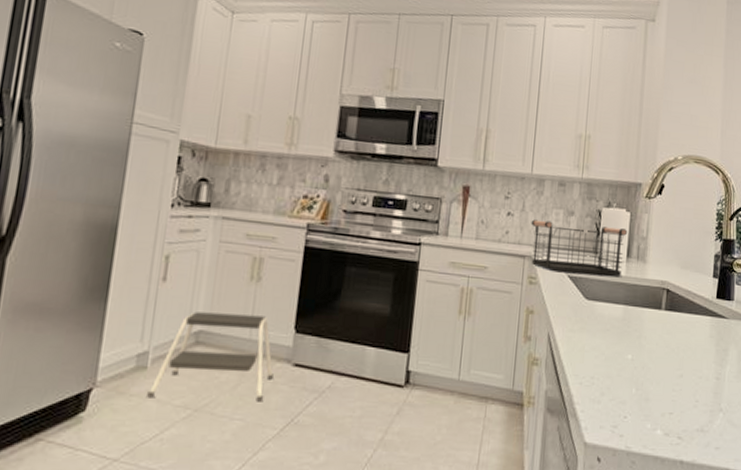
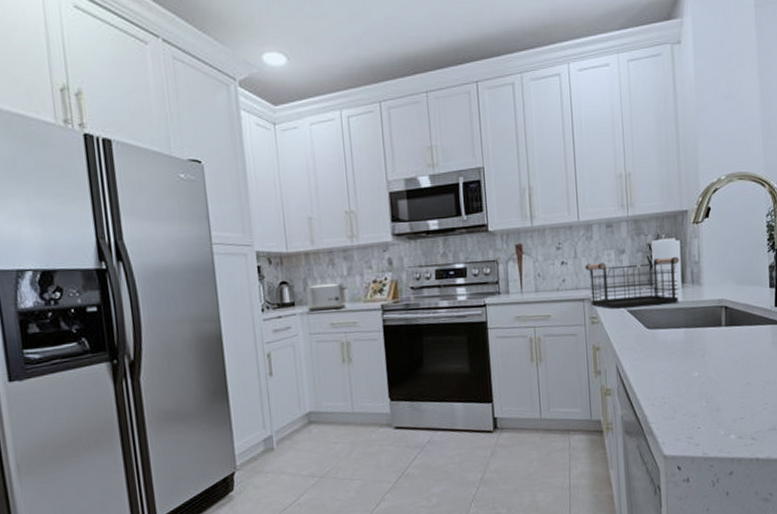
step stool: present [147,312,273,402] -> none [279,391,380,473]
toaster: none [224,187,274,220] -> present [306,282,347,312]

